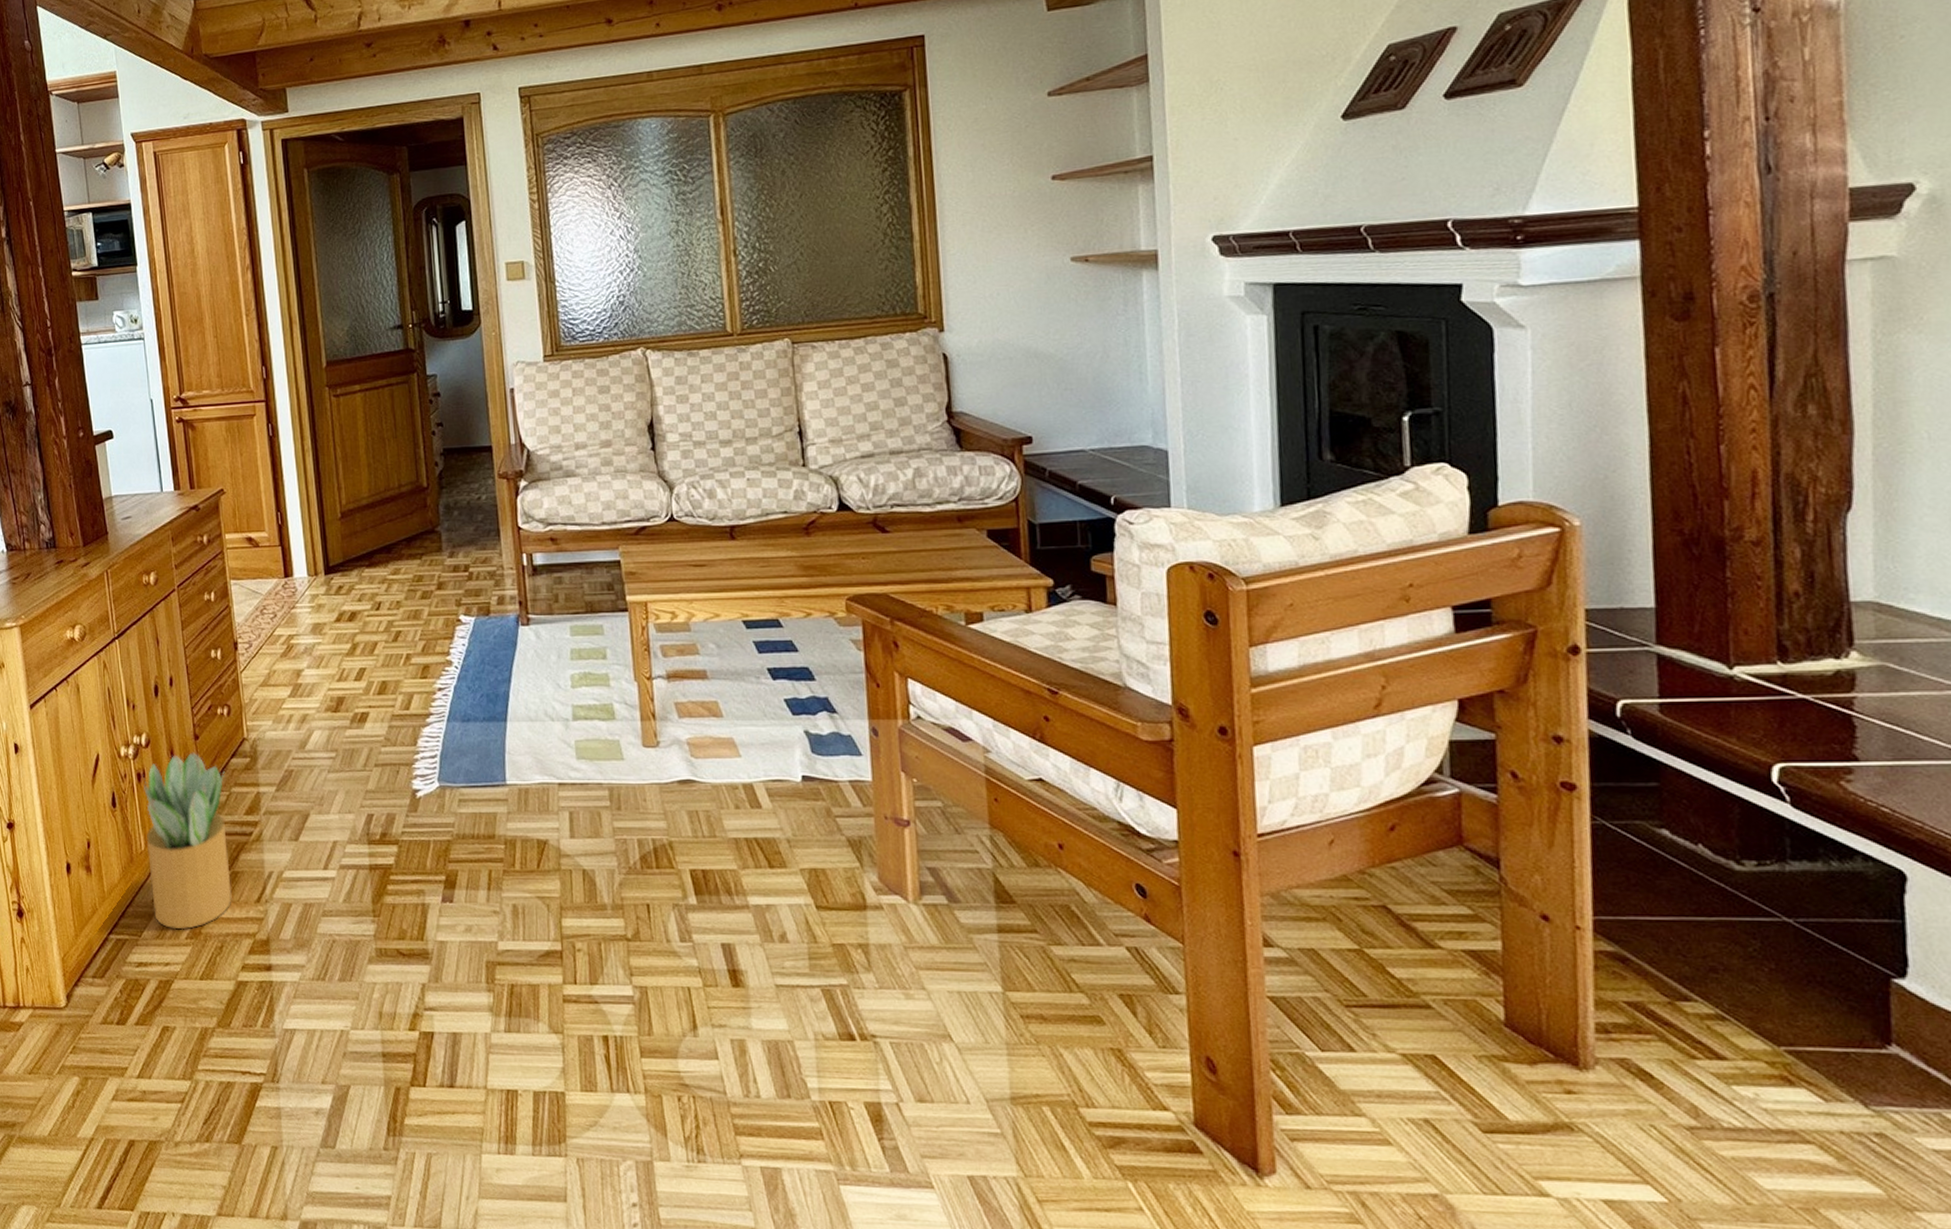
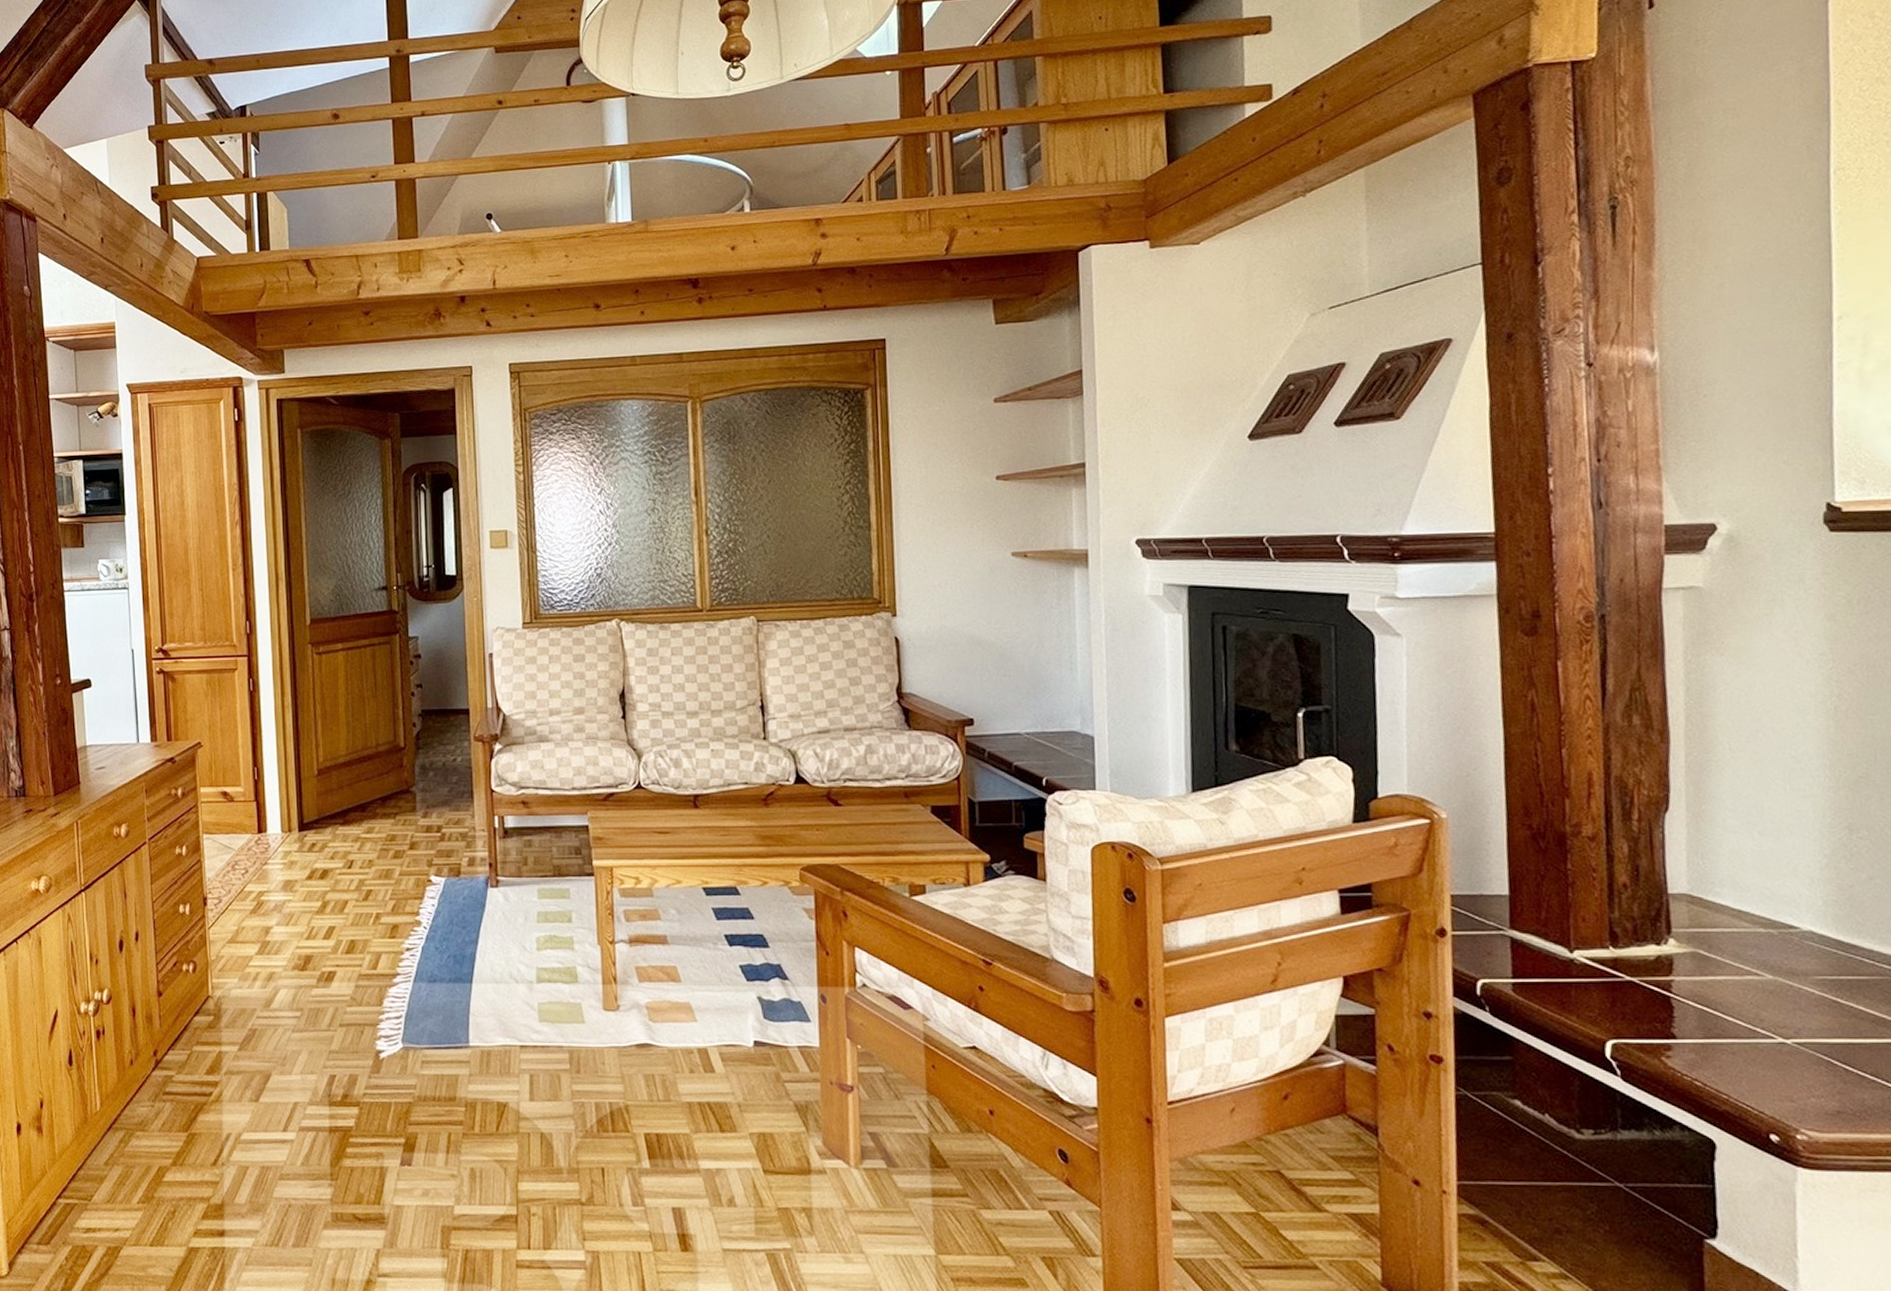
potted plant: present [143,752,232,930] -> none [102,1009,188,1194]

